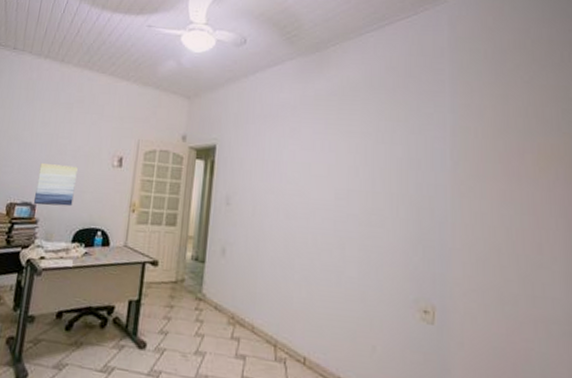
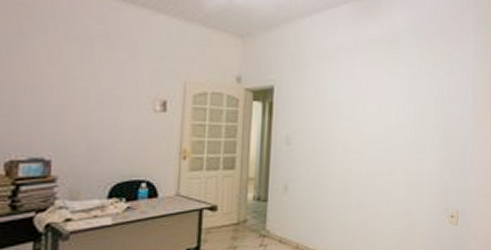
wall art: present [33,162,78,207] -> none [46,109,107,160]

